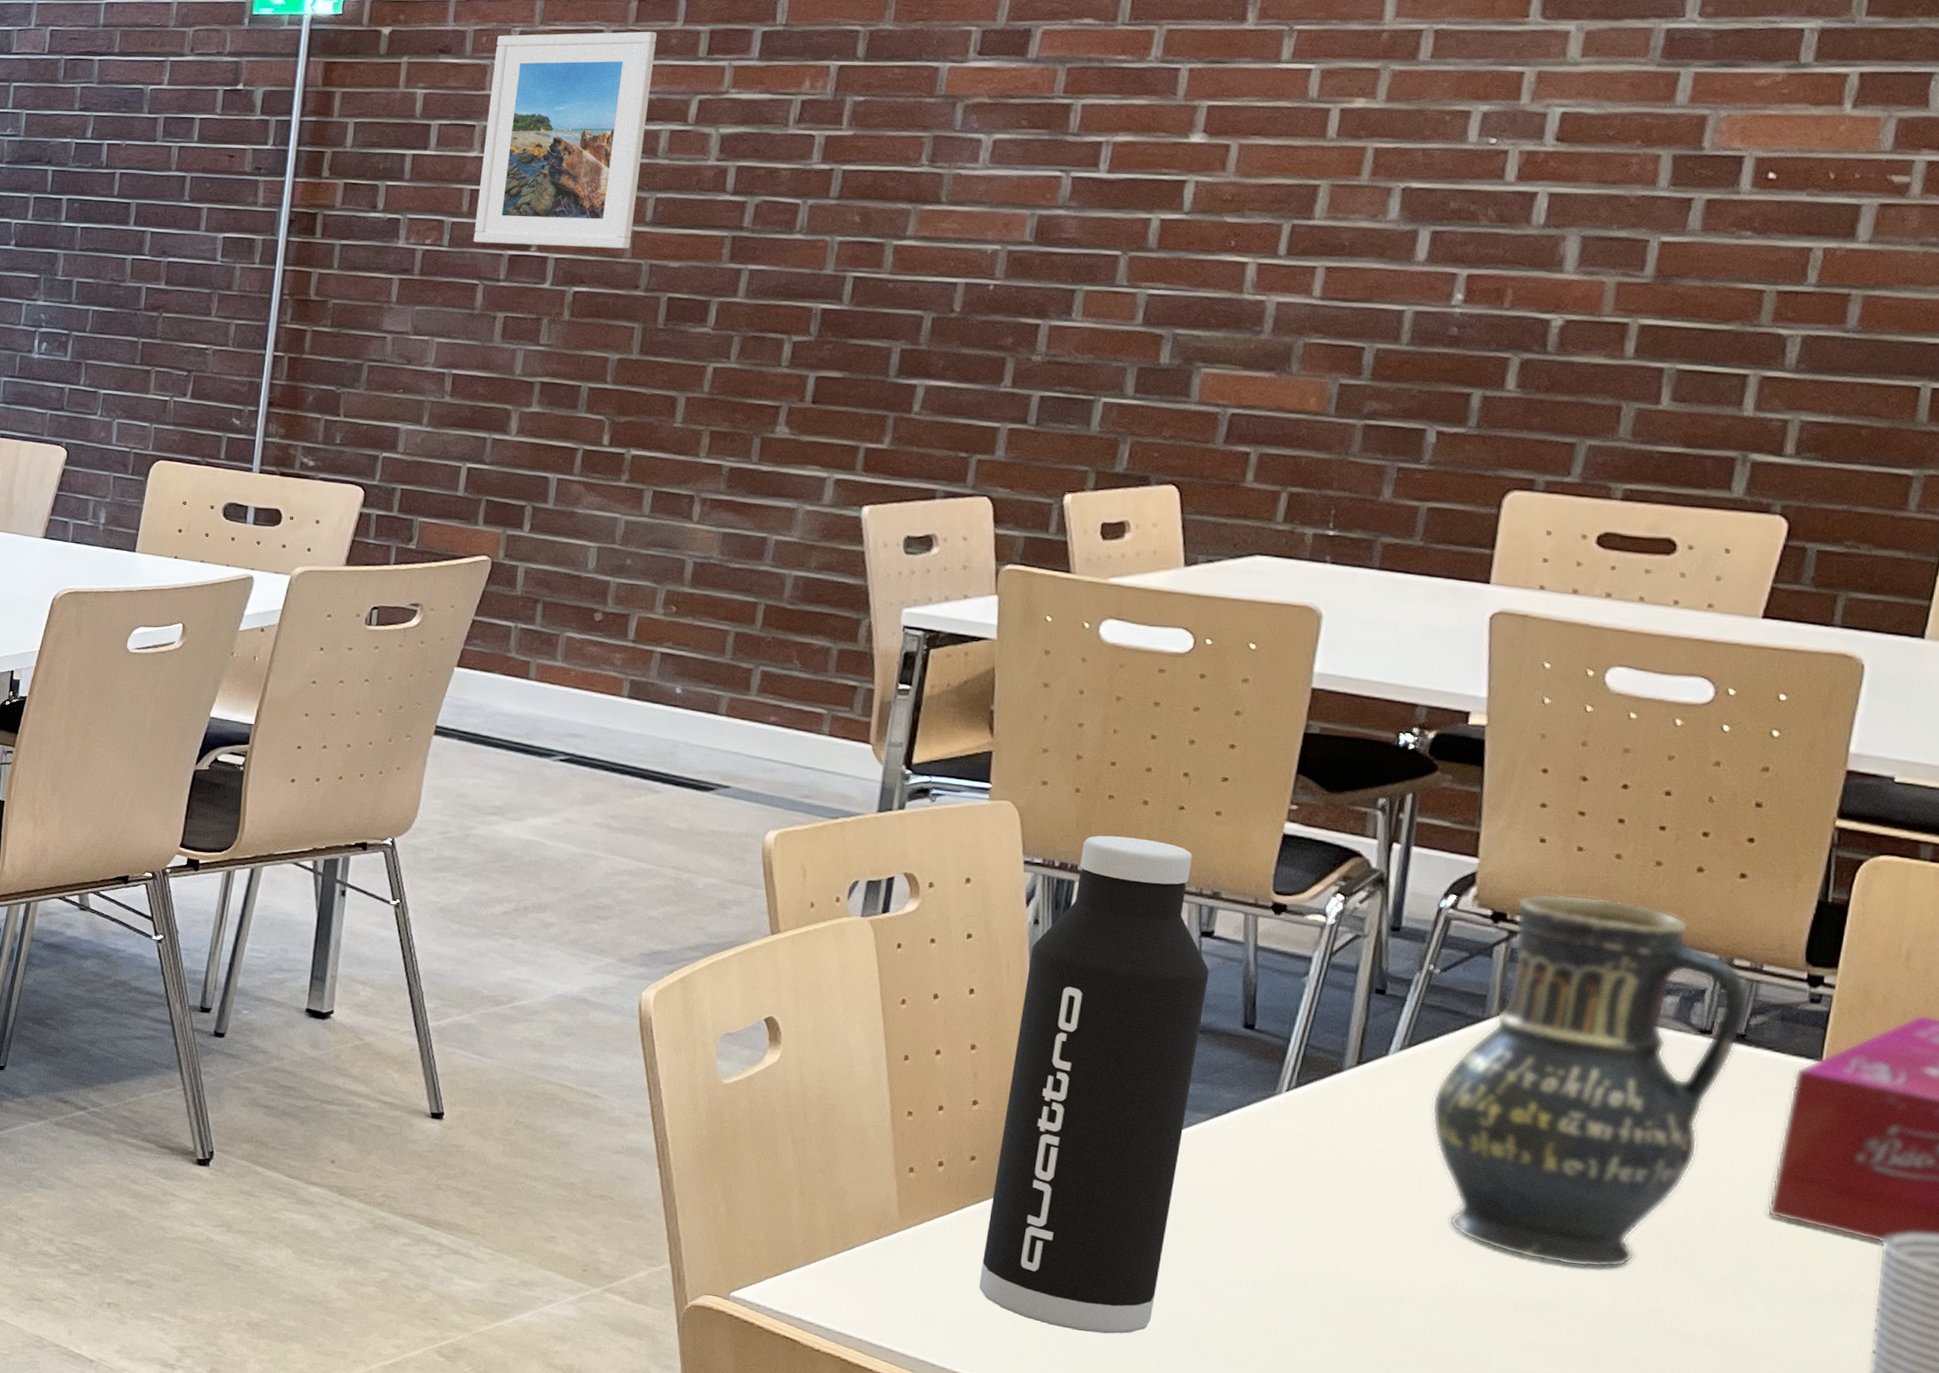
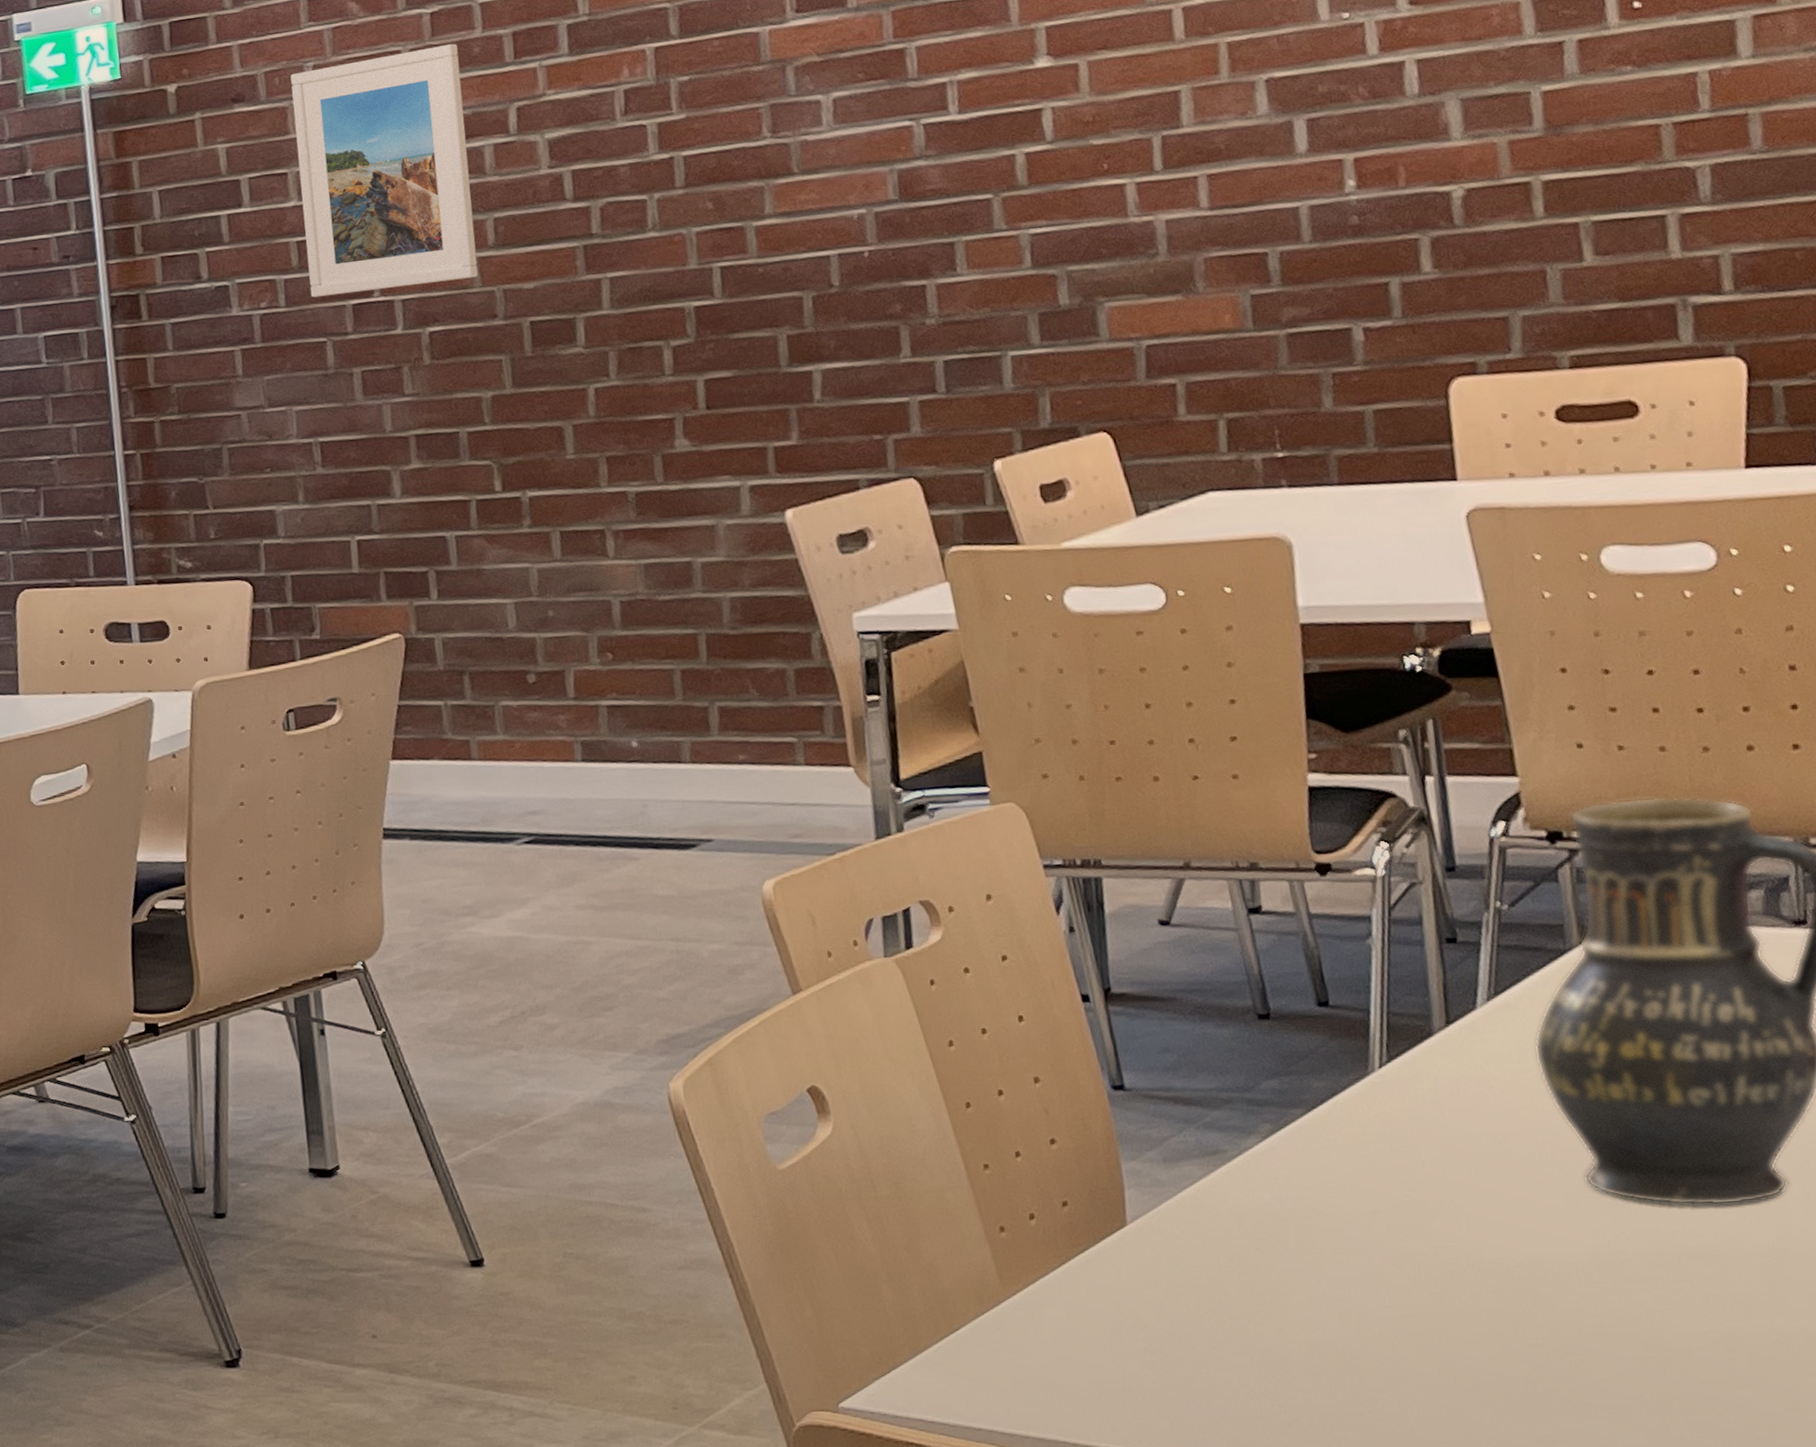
water bottle: present [979,835,1210,1334] -> none [1073,818,1297,1377]

